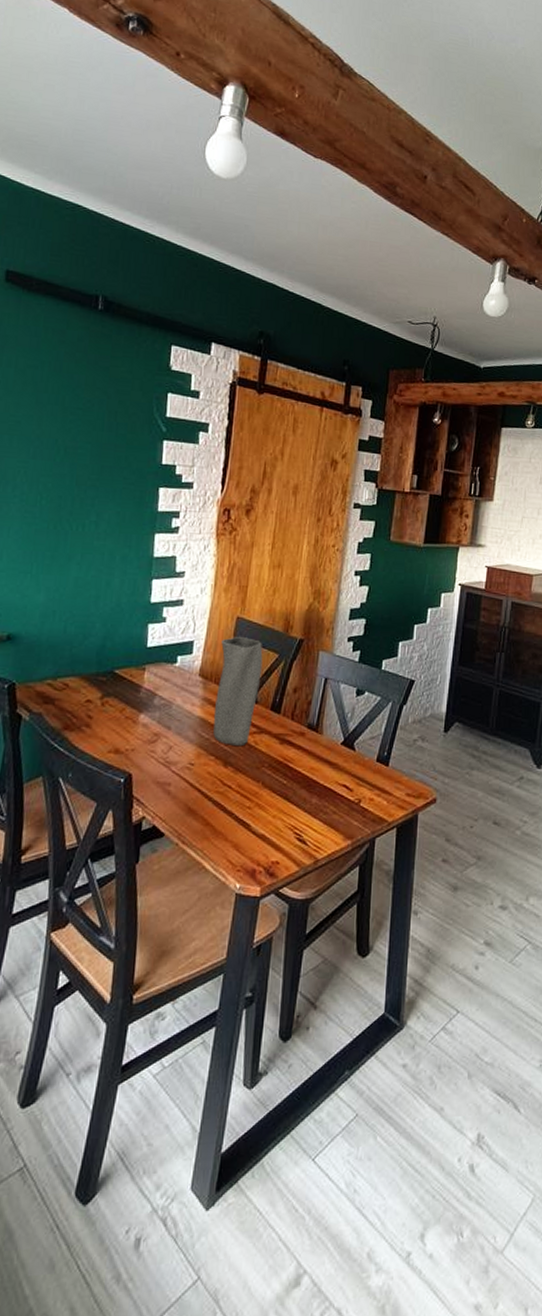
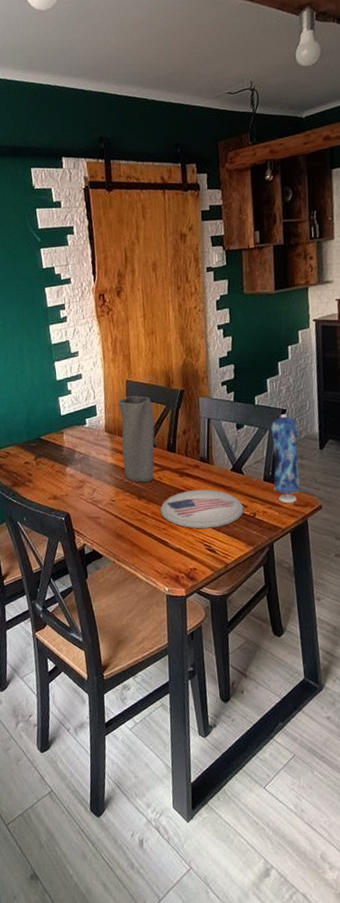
plate: none [247,762,349,813] -> present [159,489,245,529]
dress: none [387,685,425,792] -> present [271,414,300,504]

